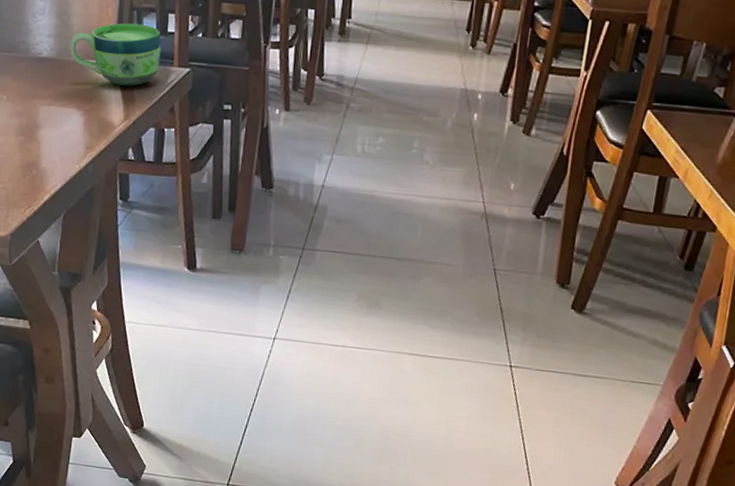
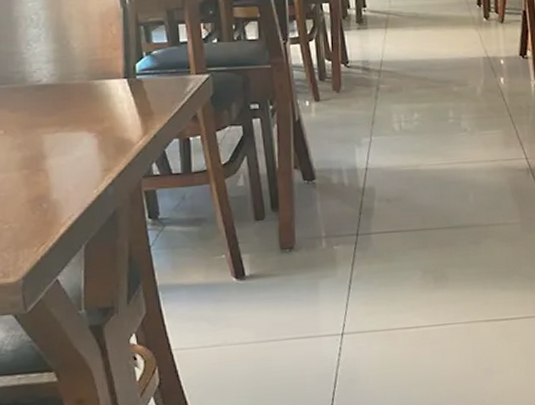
cup: present [69,23,161,86] -> none [72,37,176,101]

